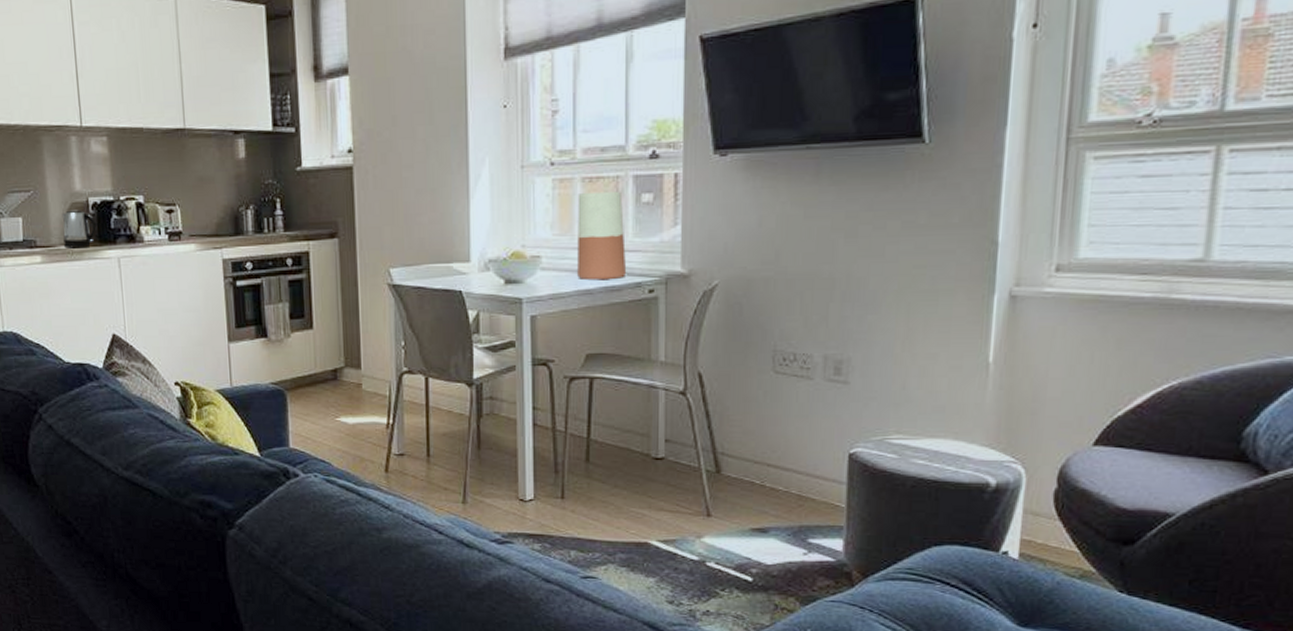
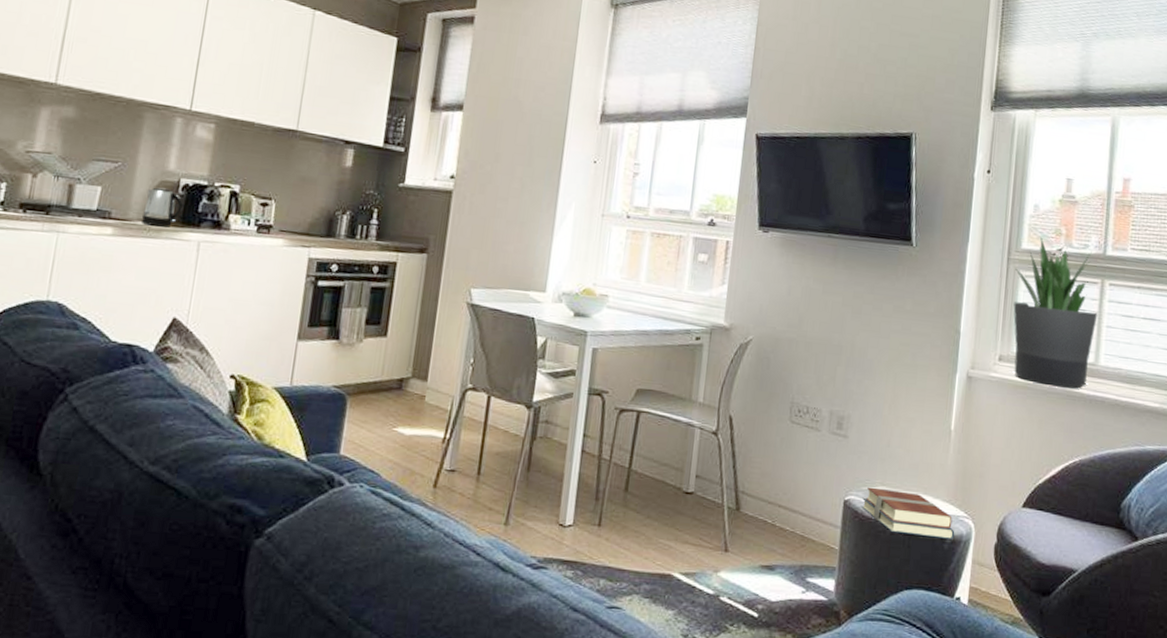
vase: present [577,191,627,281] -> none [638,246,683,325]
books: none [872,436,998,488] -> present [862,487,955,539]
planter: none [1076,102,1210,295] -> present [1013,237,1098,389]

